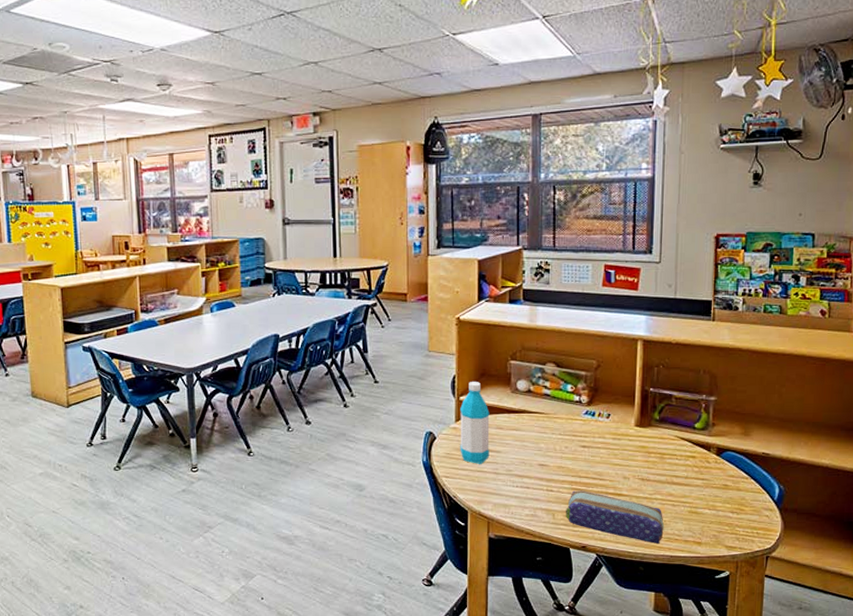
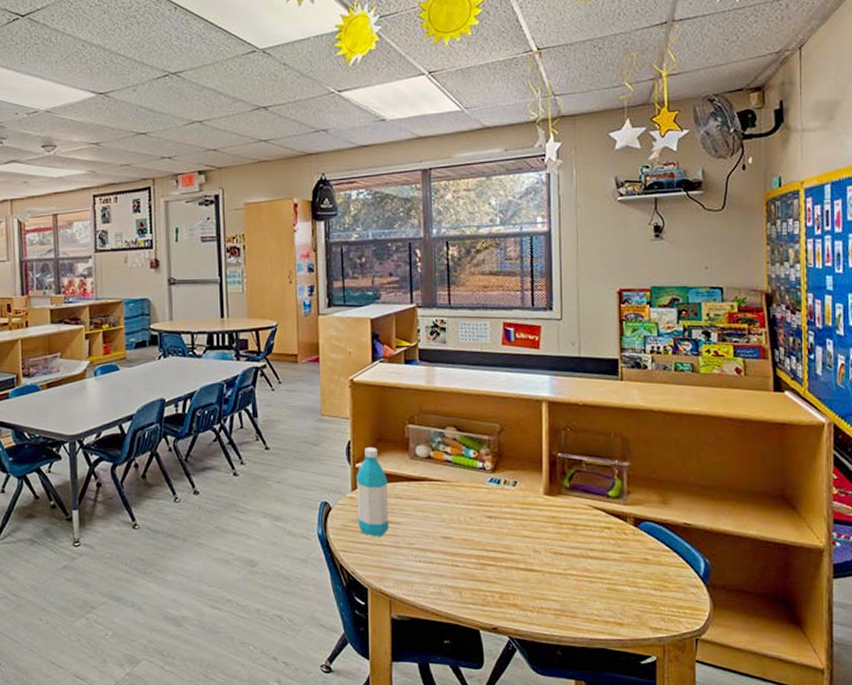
pencil case: present [566,490,664,545] -> none [474,565,581,626]

